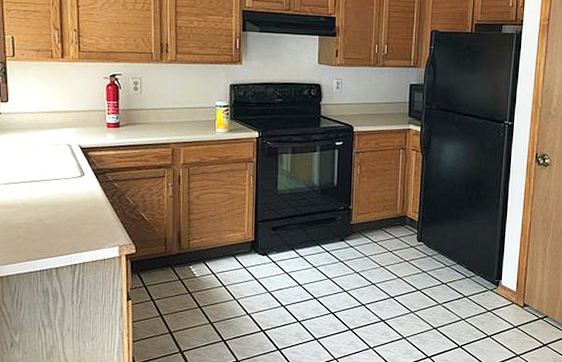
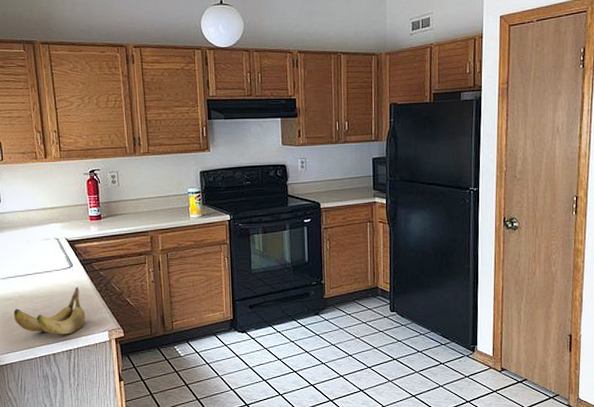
banana: none [14,197,95,248] -> present [13,286,86,335]

